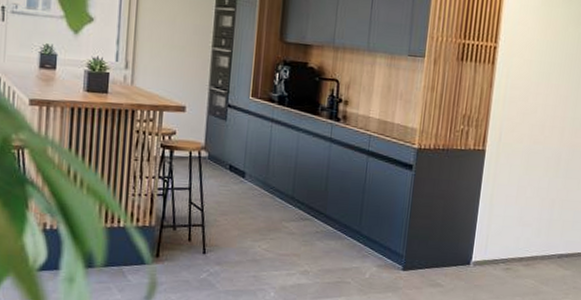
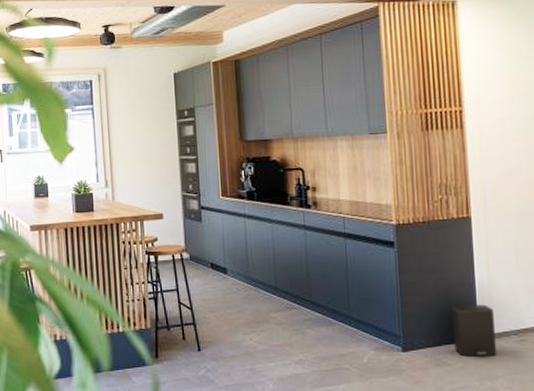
pedal bin: none [449,231,489,281] -> present [451,304,497,357]

